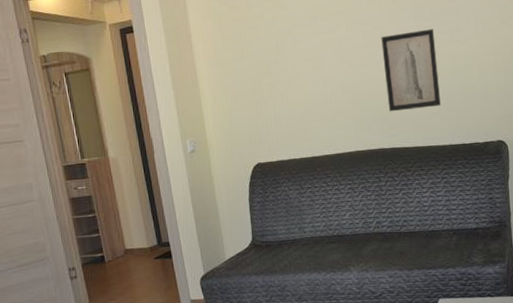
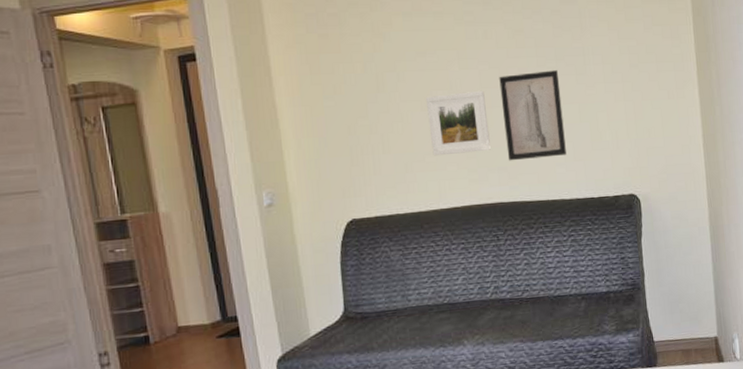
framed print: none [318,49,374,109] -> present [426,90,491,156]

